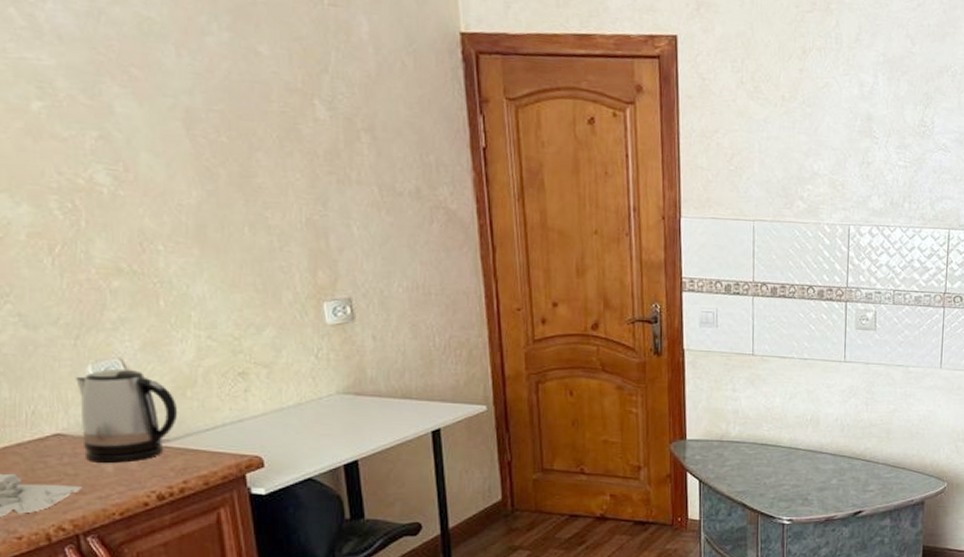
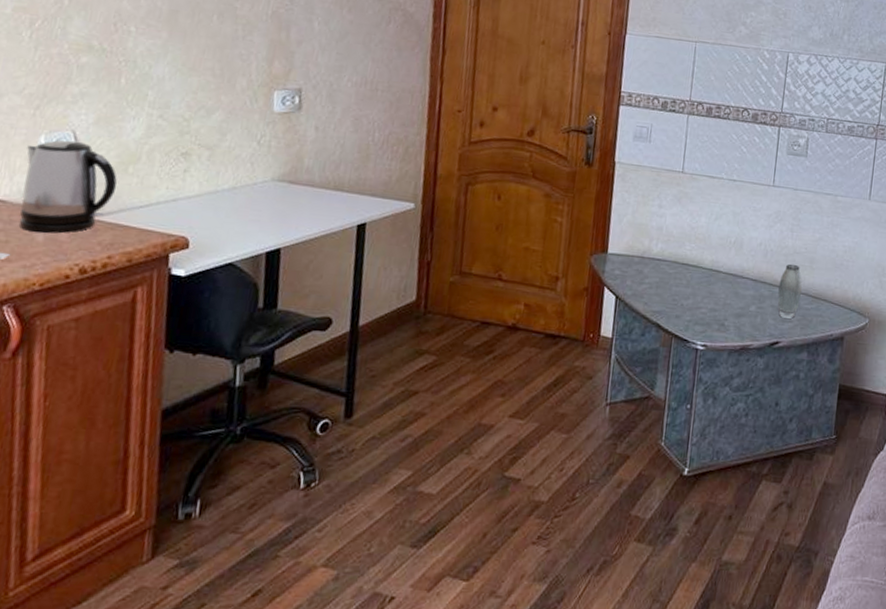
vase: none [857,436,881,488] -> present [777,263,803,319]

